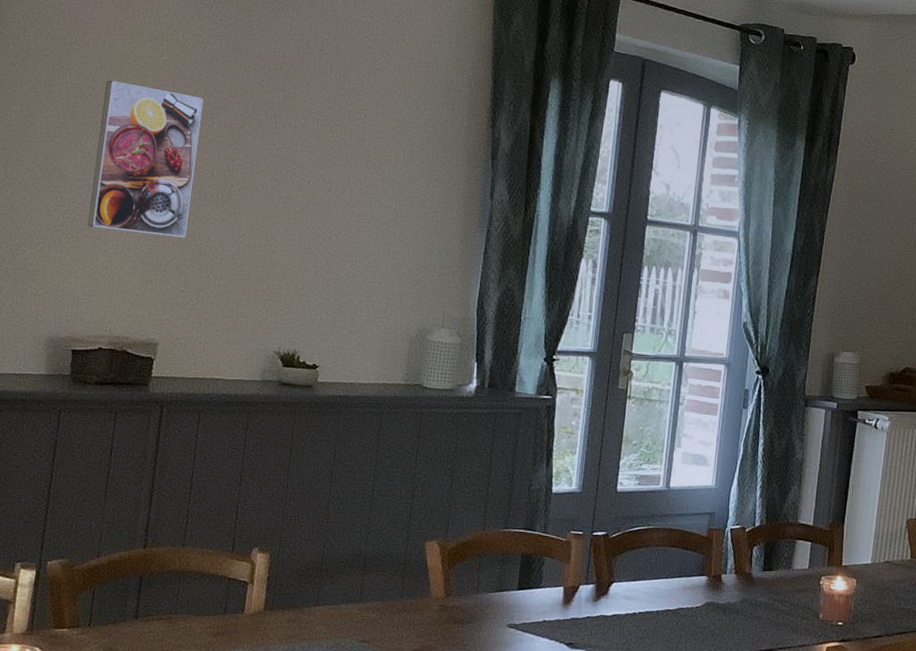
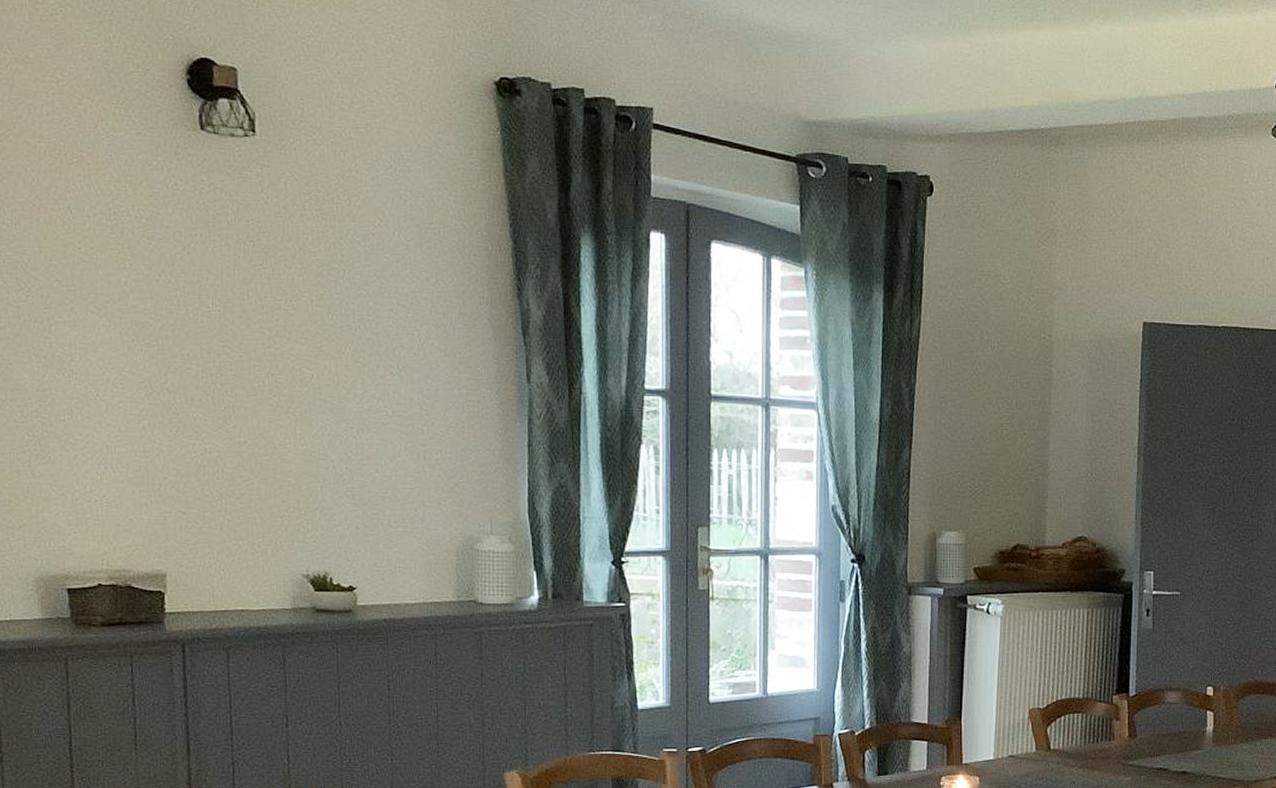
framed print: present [87,80,204,238] -> none [50,267,177,451]

